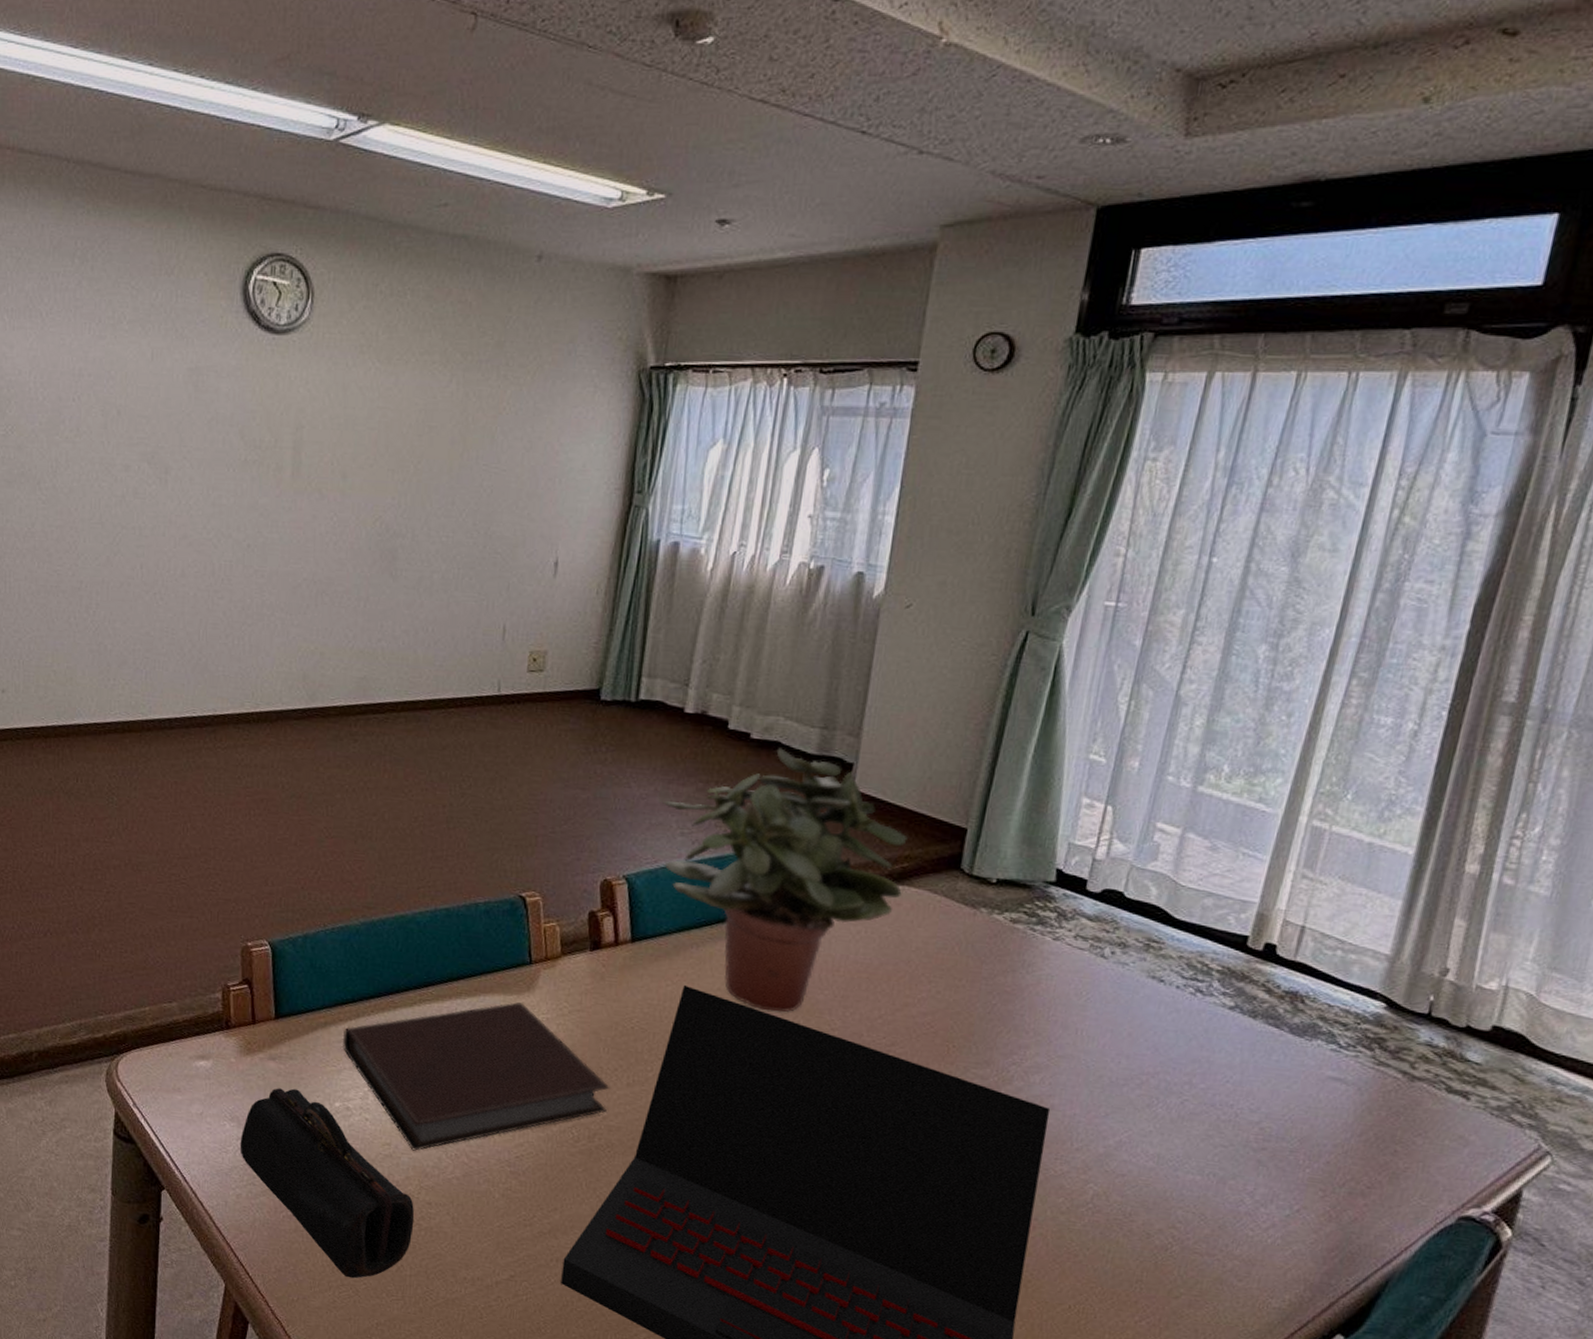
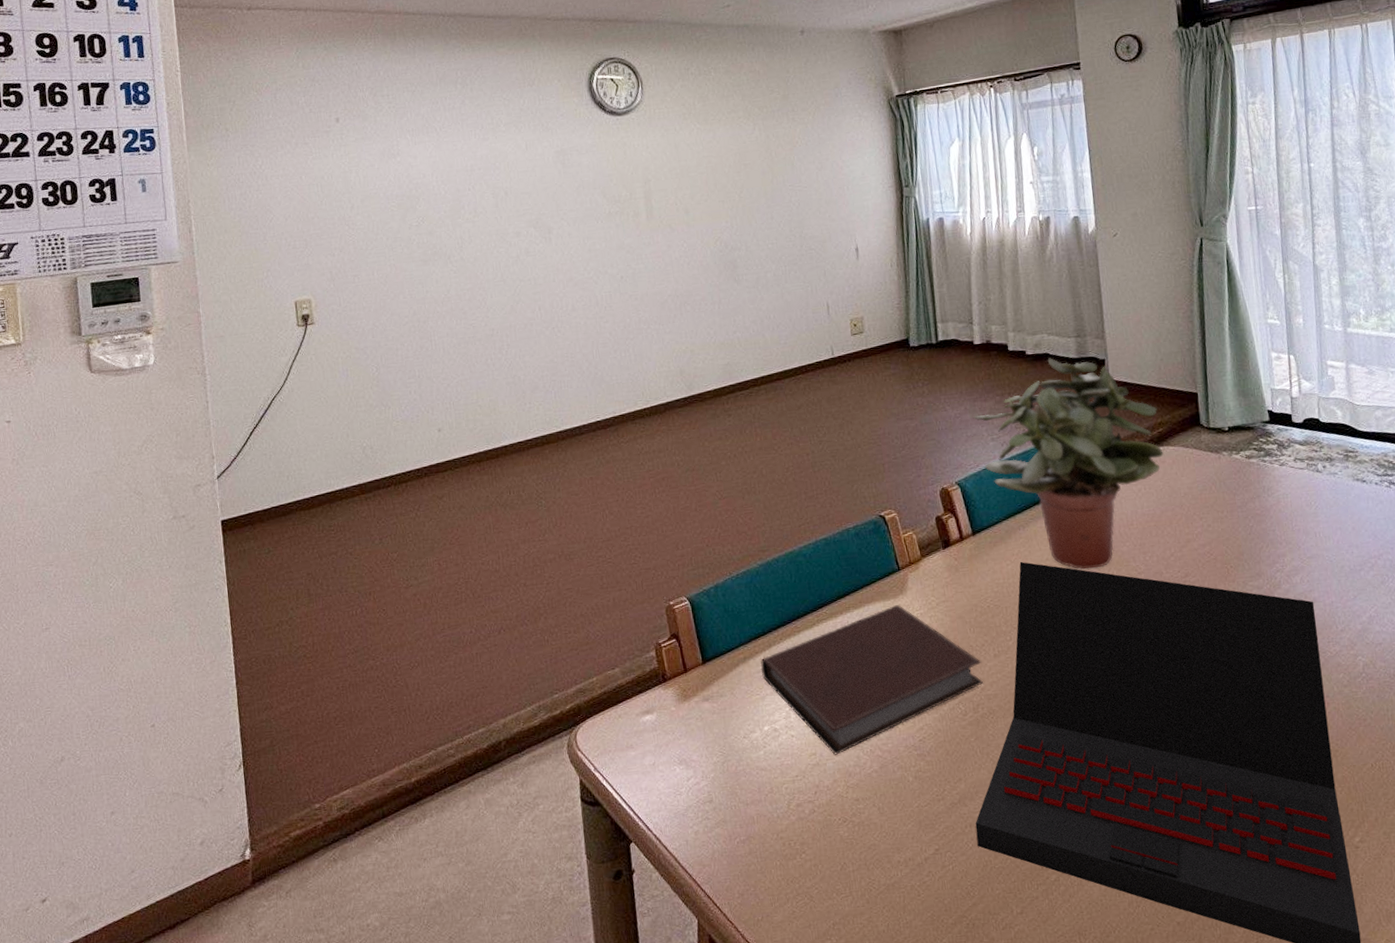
pencil case: present [239,1088,415,1279] -> none [690,722,849,887]

